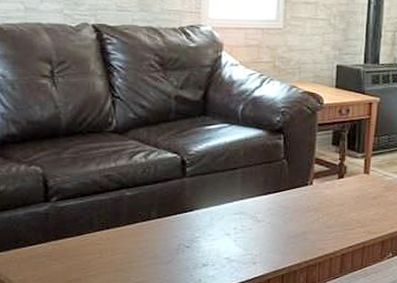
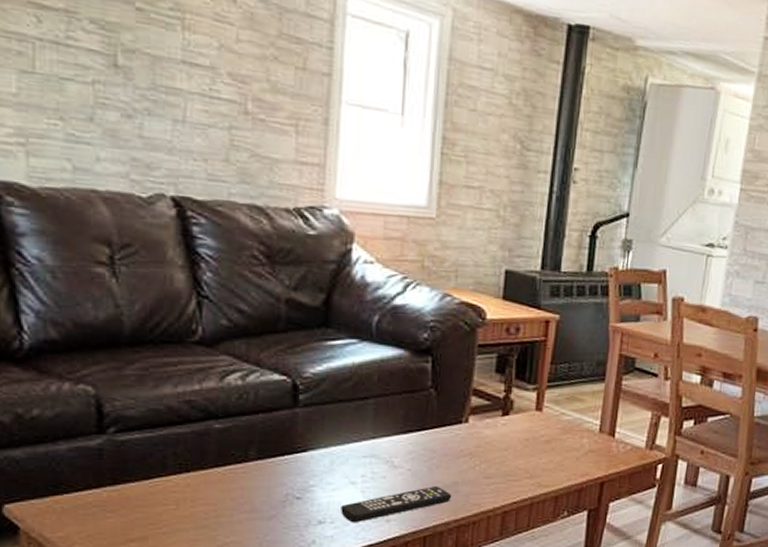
remote control: none [219,236,302,265] -> present [341,487,452,523]

